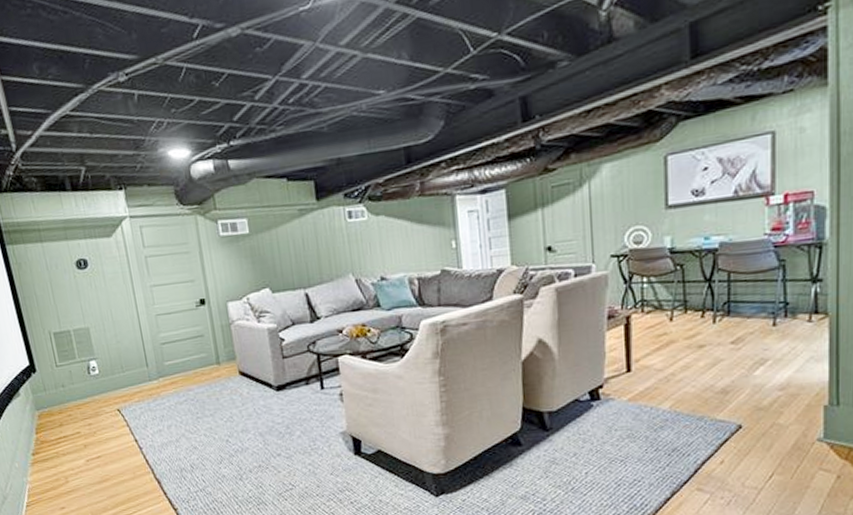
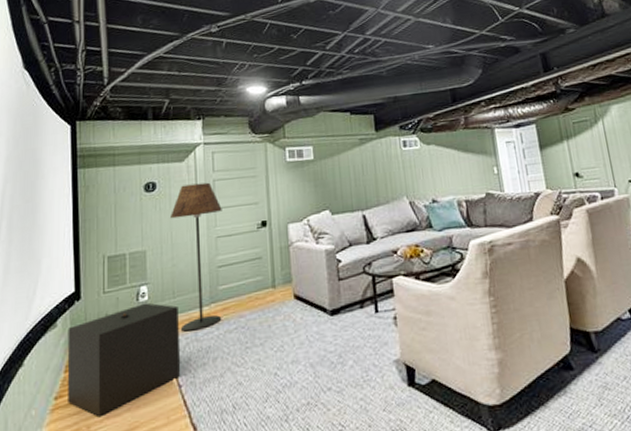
subwoofer: none [30,376,141,471] -> present [67,302,181,418]
floor lamp: none [107,259,170,402] -> present [171,182,222,332]

